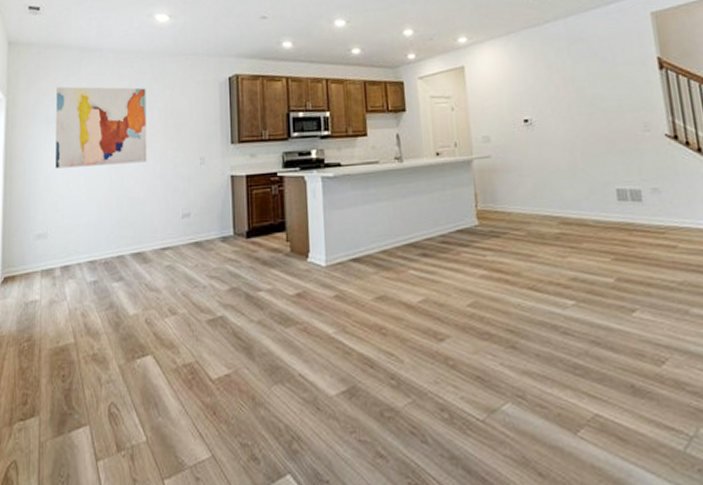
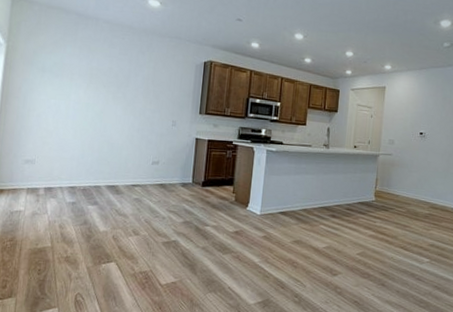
wall art: present [55,86,147,169] -> none [47,43,134,117]

